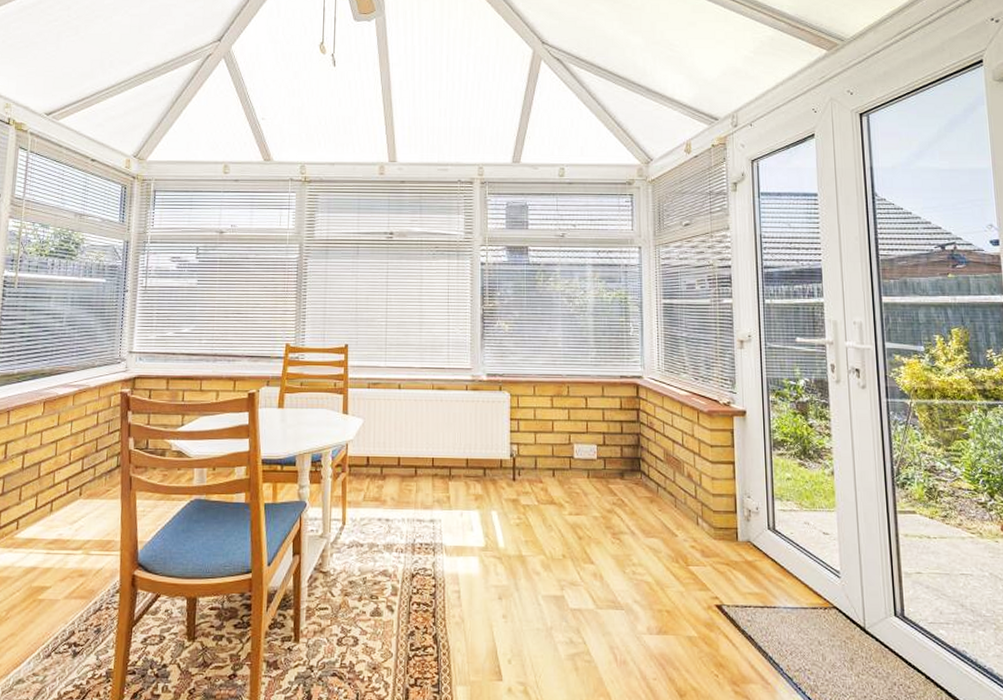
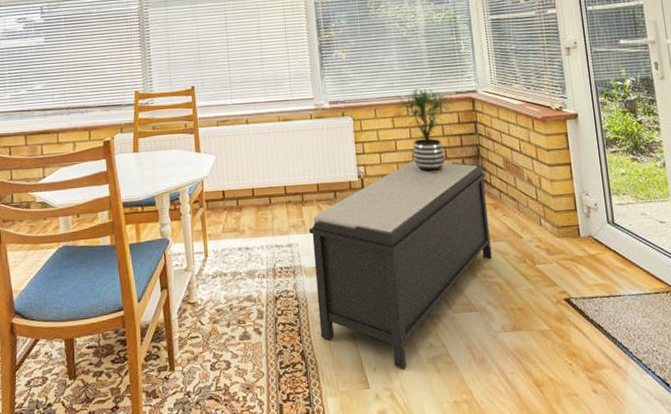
bench: none [454,444,644,664] -> present [309,160,492,369]
potted plant: none [554,369,617,459] -> present [394,88,453,174]

